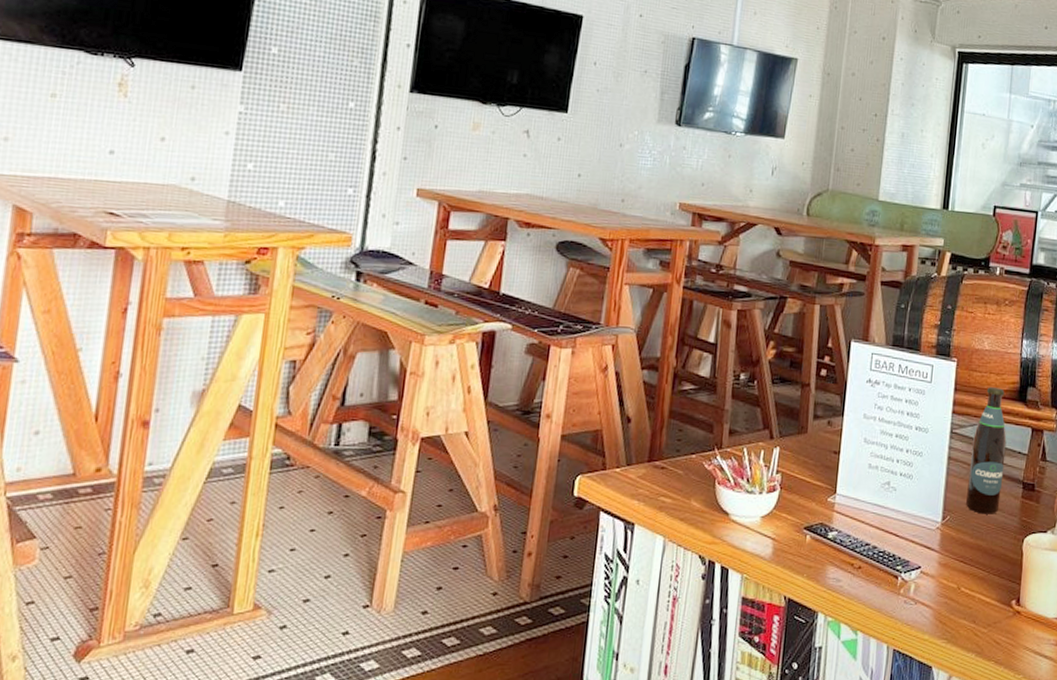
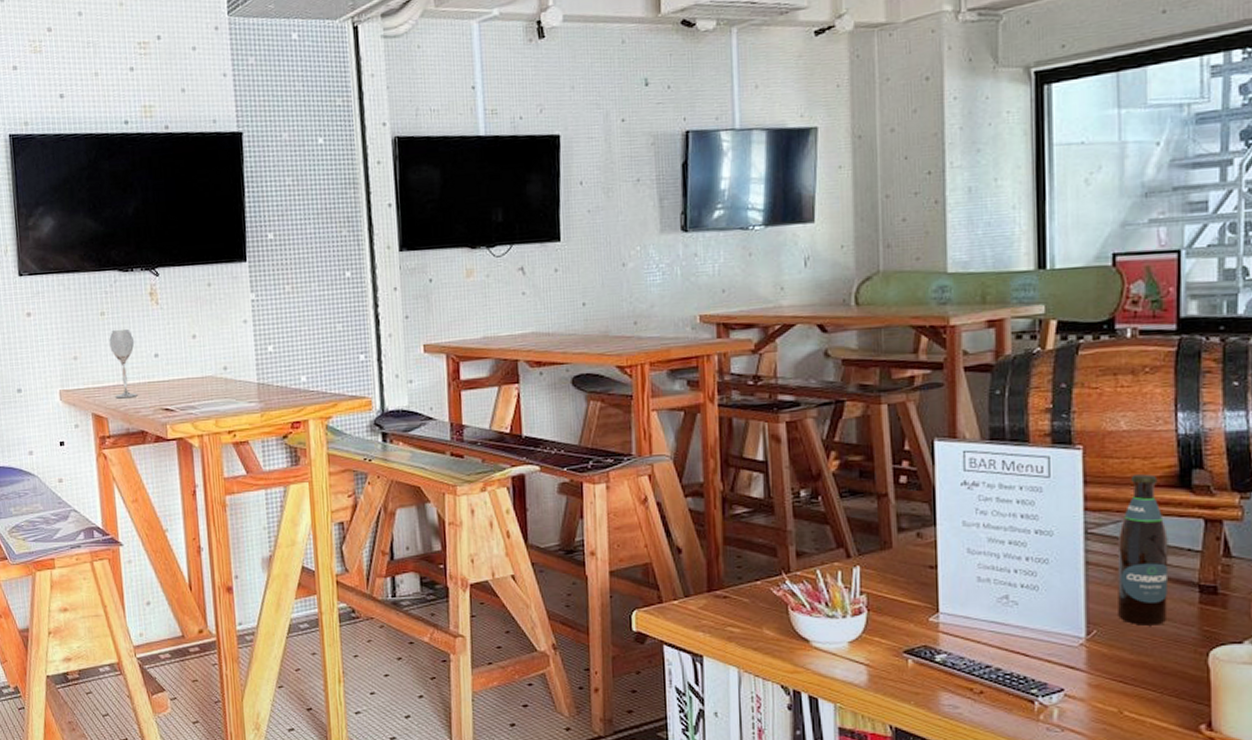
wineglass: none [48,116,88,195] -> present [108,330,138,399]

